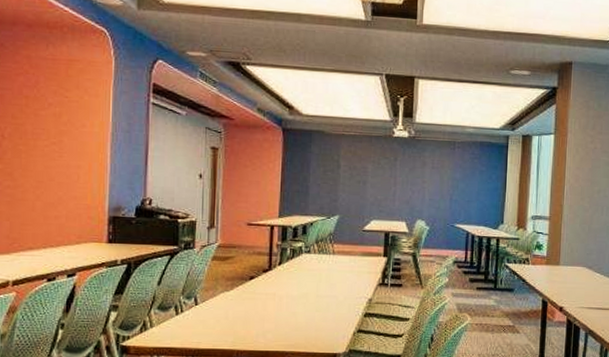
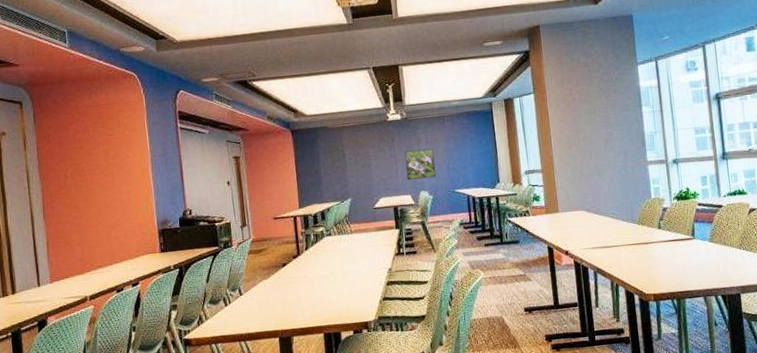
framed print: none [404,173,438,207] -> present [404,148,437,180]

